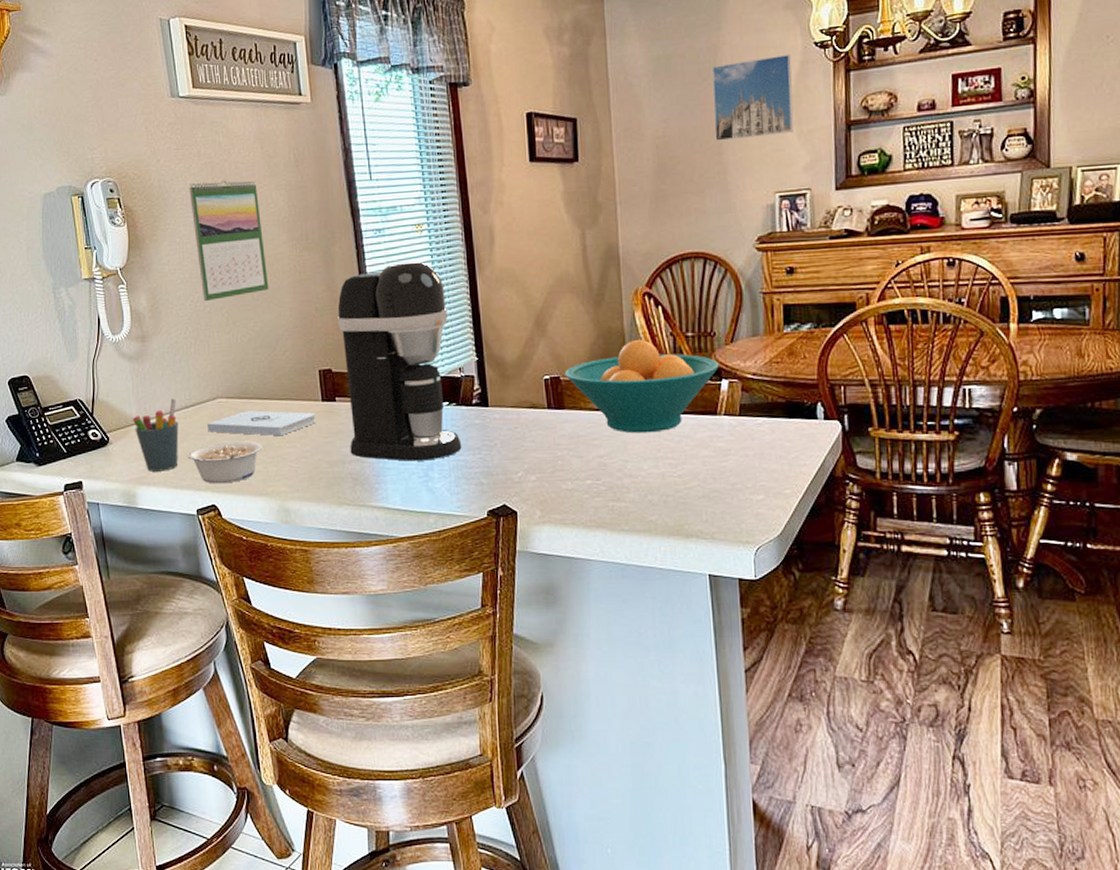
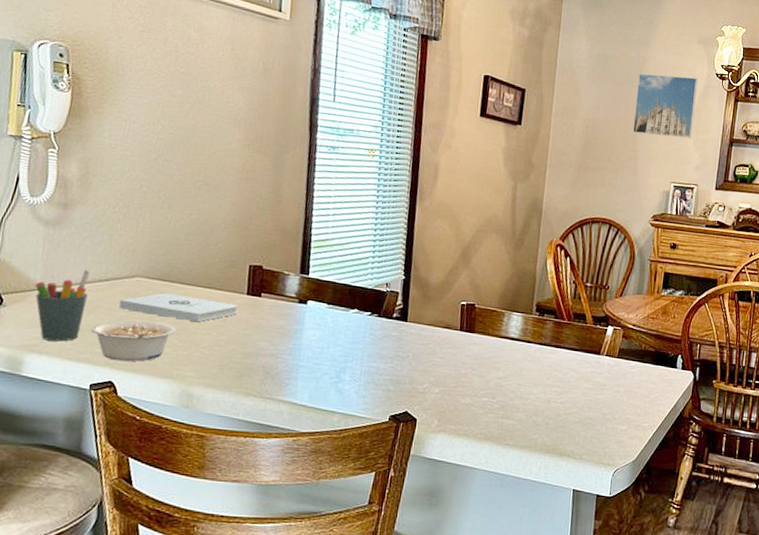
calendar: present [189,180,269,302] -> none [141,67,220,182]
coffee maker: present [337,261,462,462] -> none [266,179,386,364]
fruit bowl: present [565,339,719,434] -> none [480,282,608,363]

